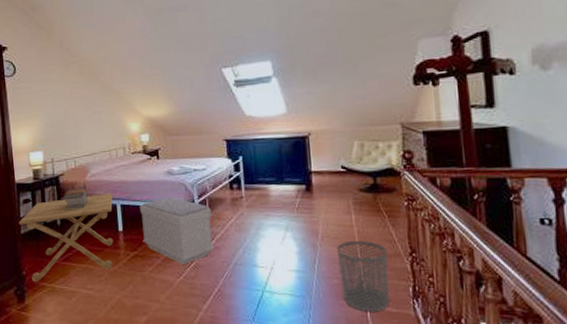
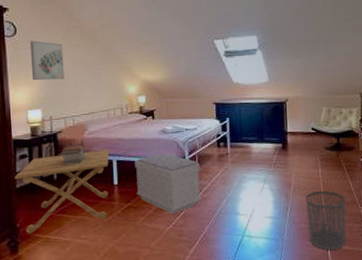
wall art: none [29,79,65,122] -> present [29,41,65,81]

